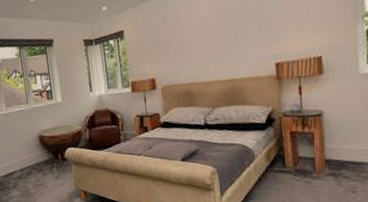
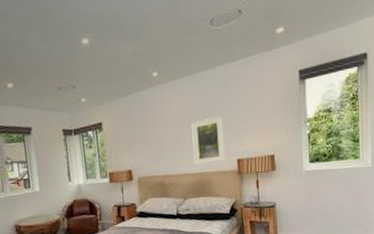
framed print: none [221,16,261,71] -> present [191,116,225,165]

